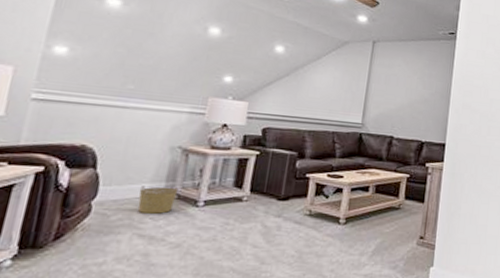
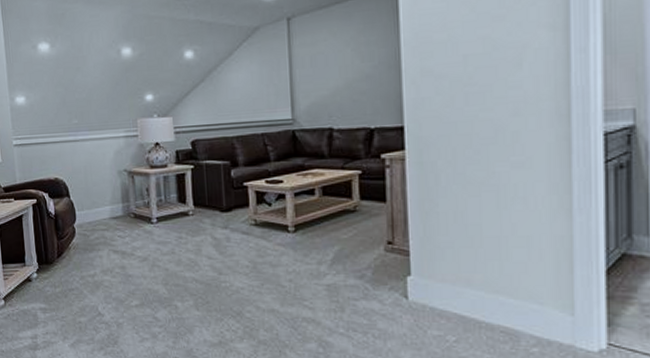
basket: present [137,185,179,214] -> none [104,207,134,232]

